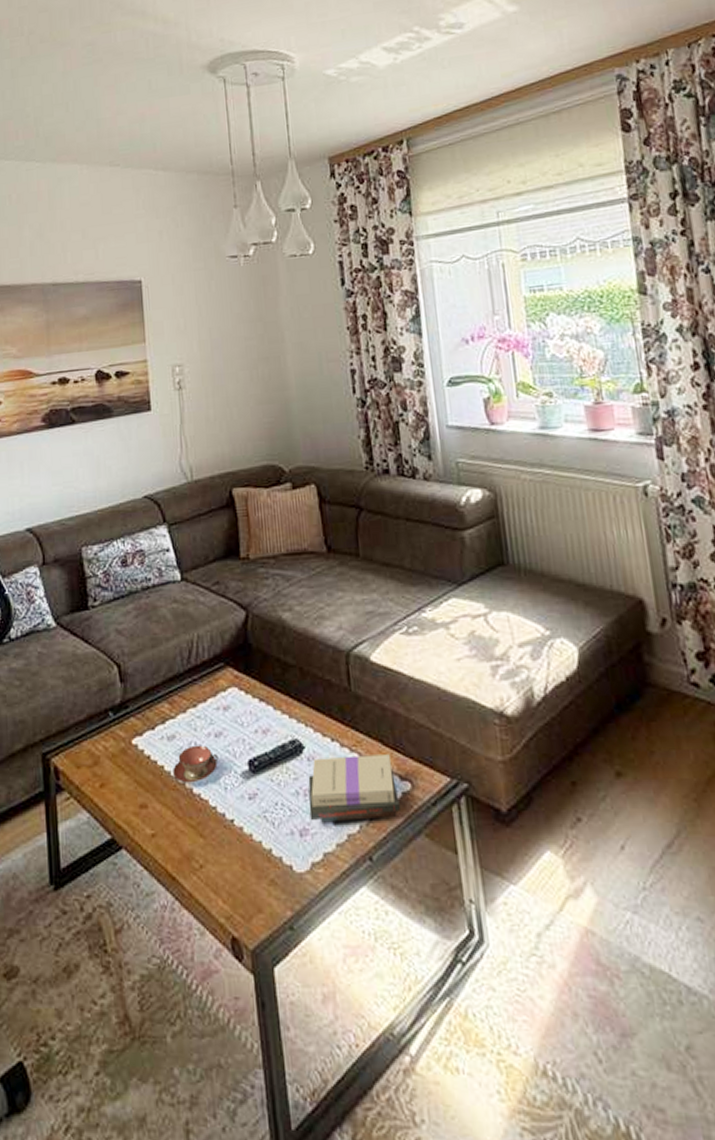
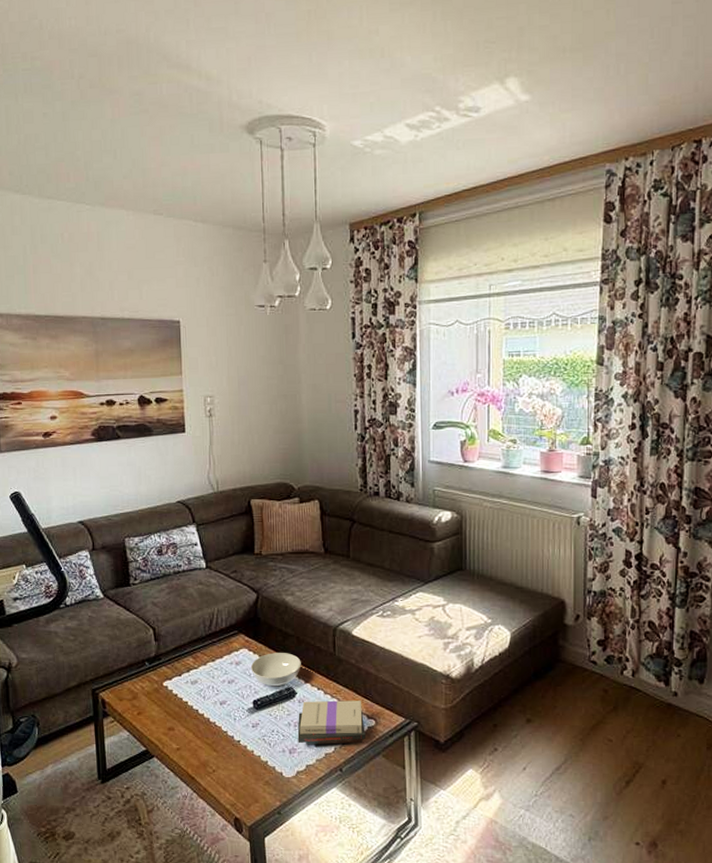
teacup: present [173,745,219,783] -> none [195,688,230,715]
bowl: none [242,690,308,739] -> present [250,653,301,687]

